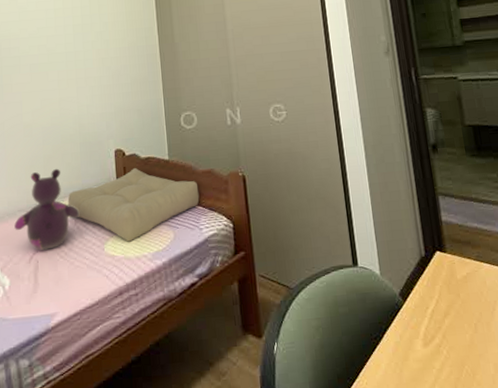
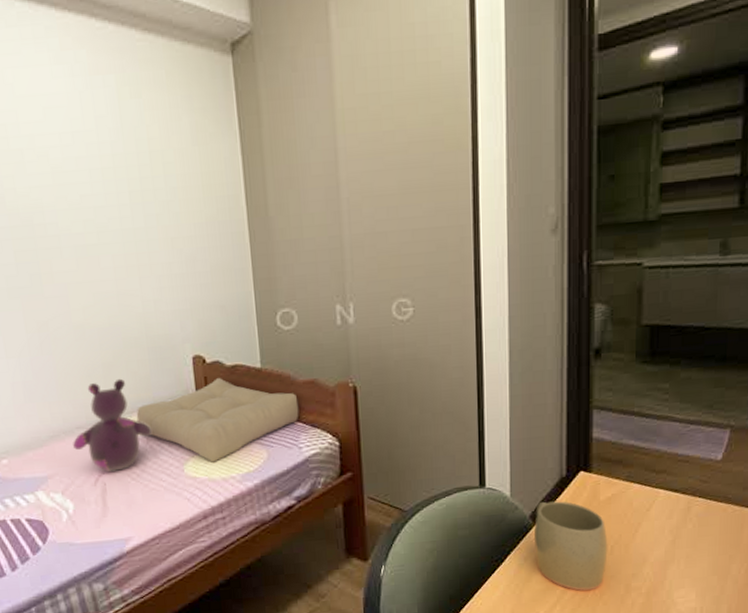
mug: none [403,279,474,370] -> present [534,501,608,591]

